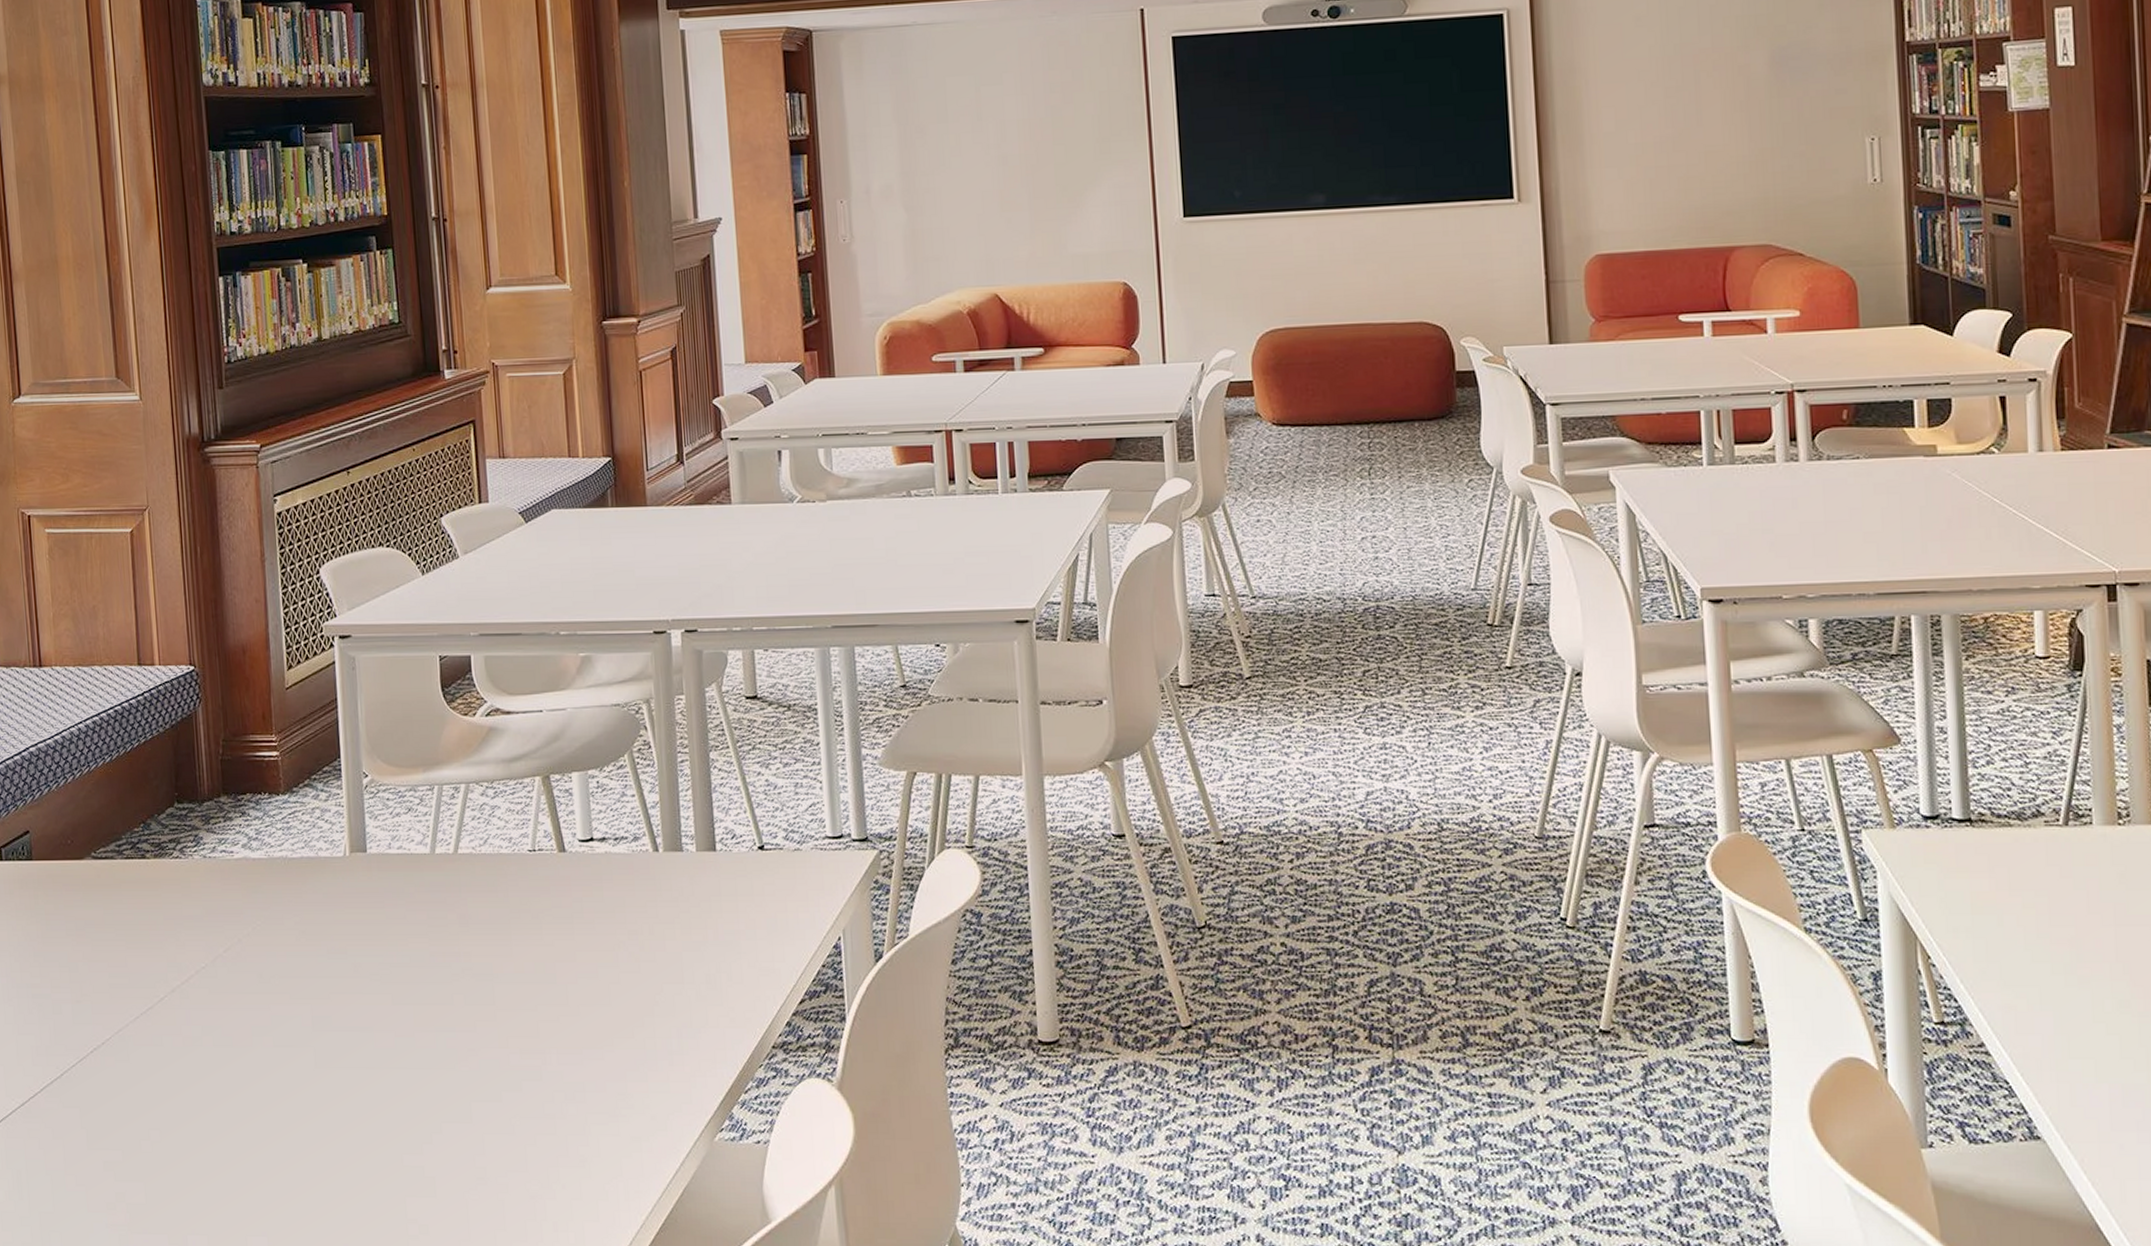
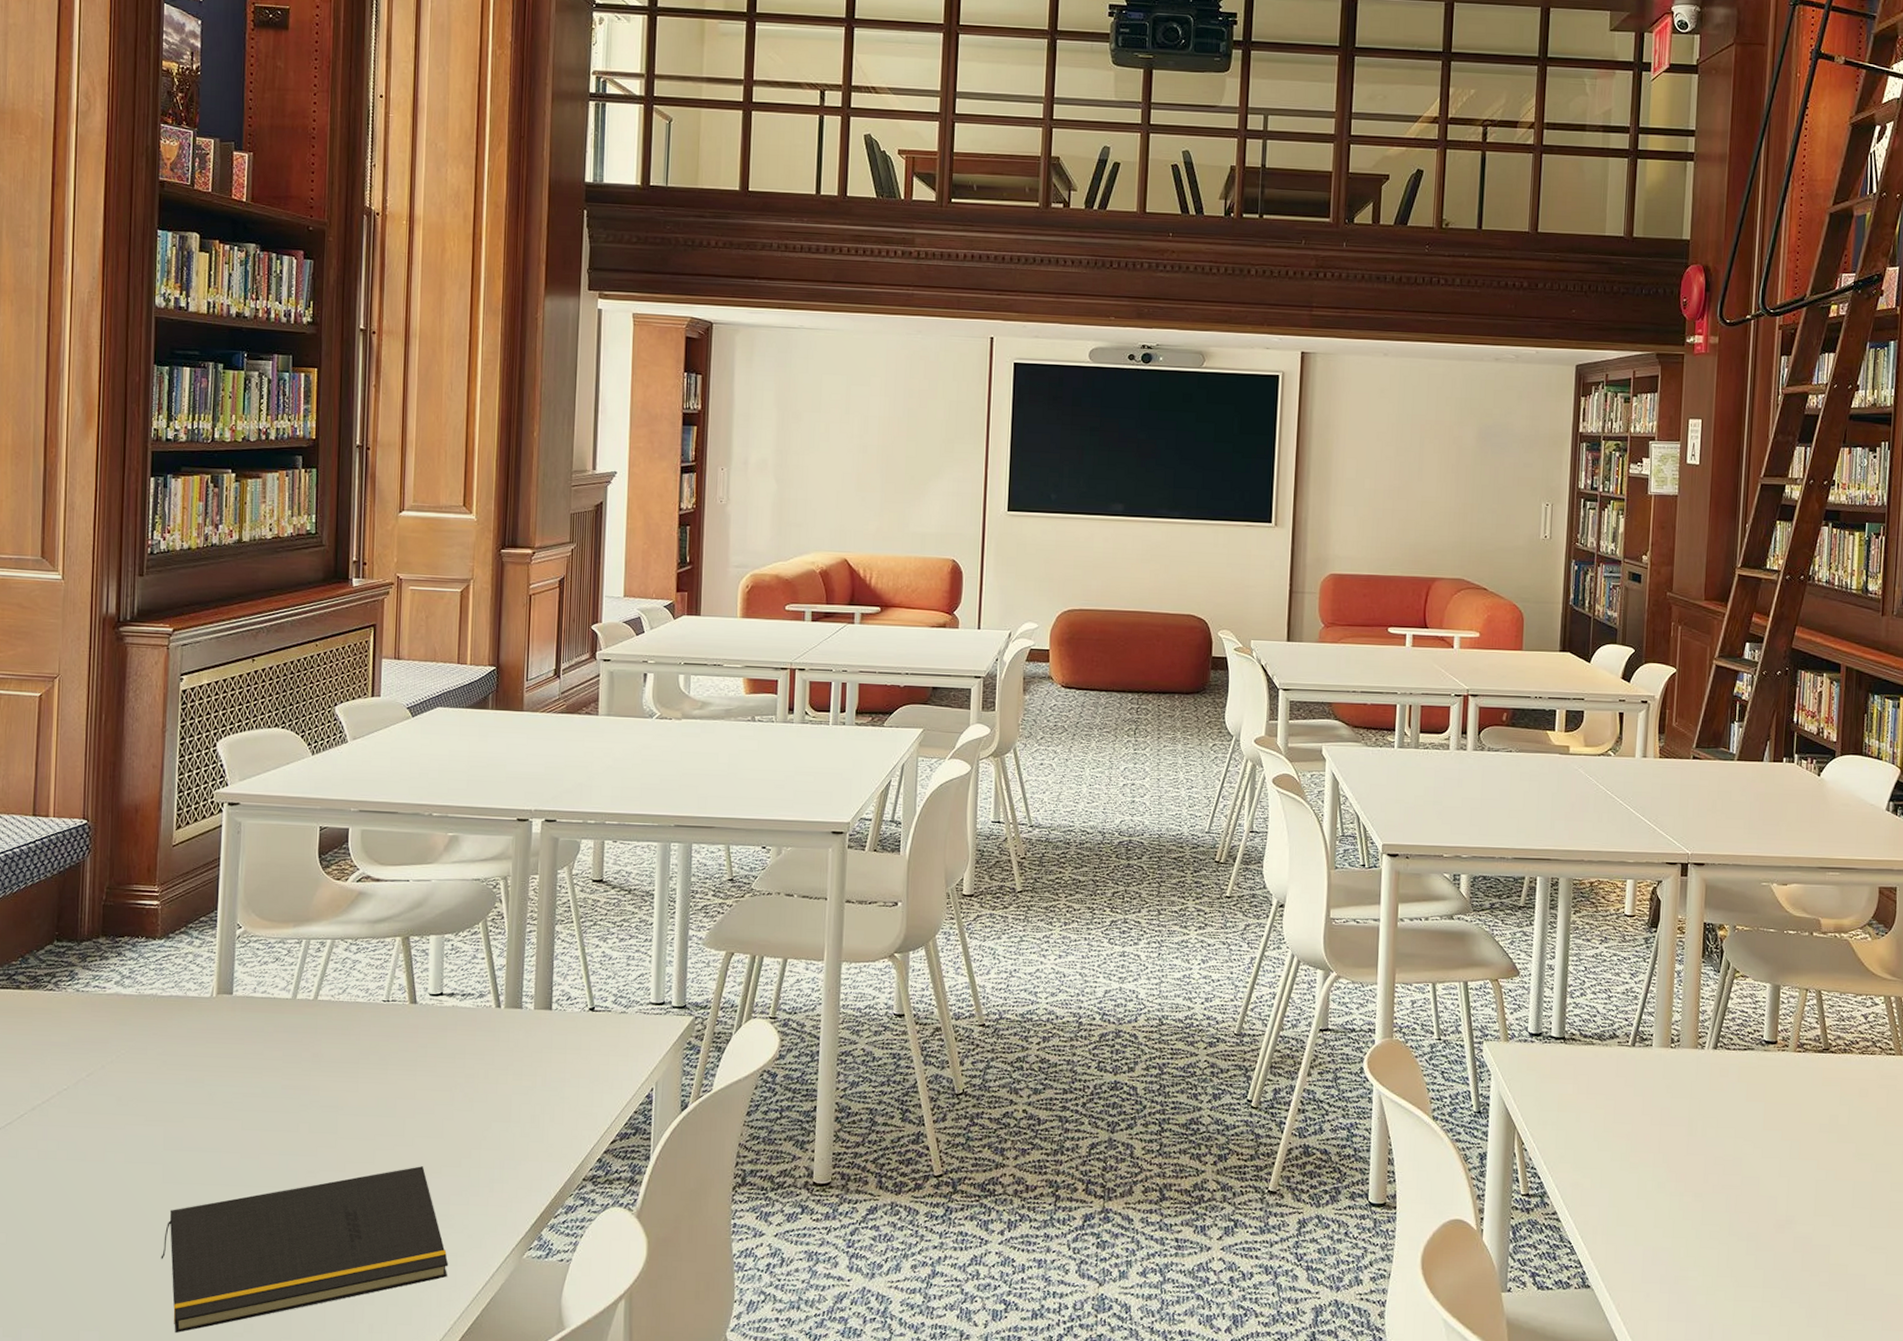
notepad: none [322,1039,633,1237] -> present [161,1166,449,1334]

